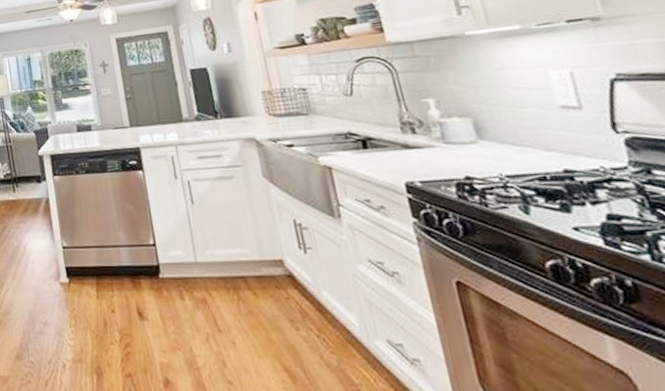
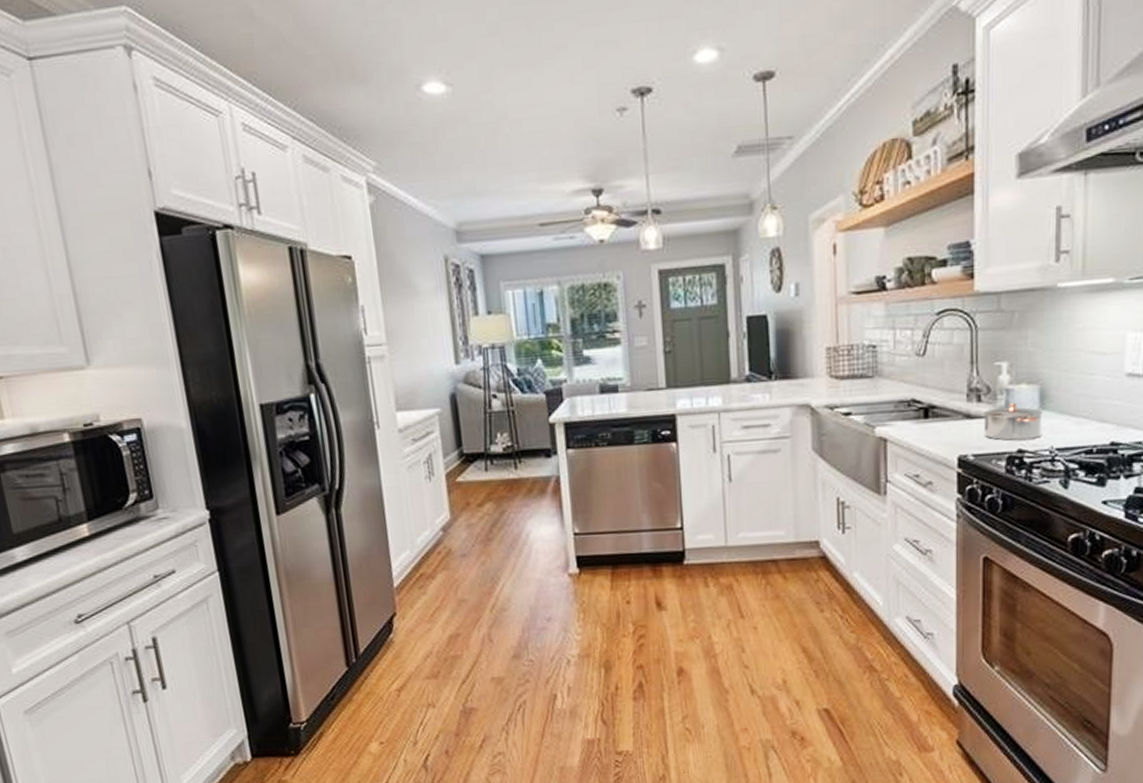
cooking pot: none [421,133,486,169] -> present [983,402,1043,441]

